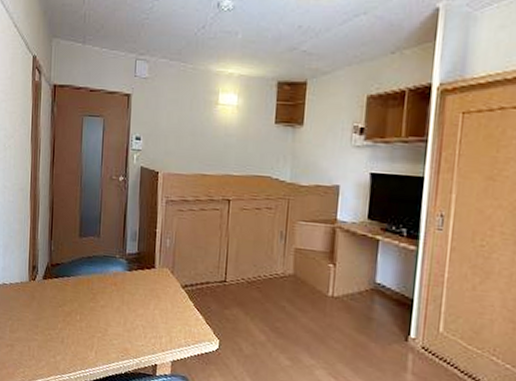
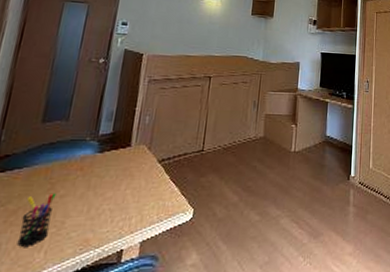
pen holder: none [74,302,98,345] -> present [16,193,57,247]

